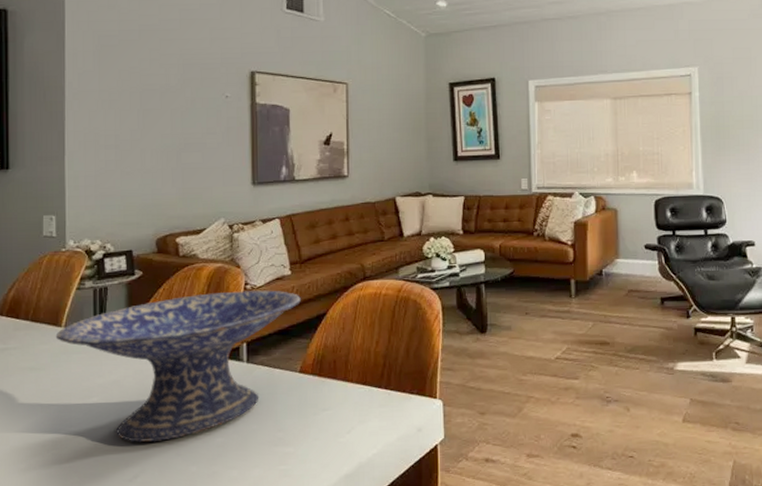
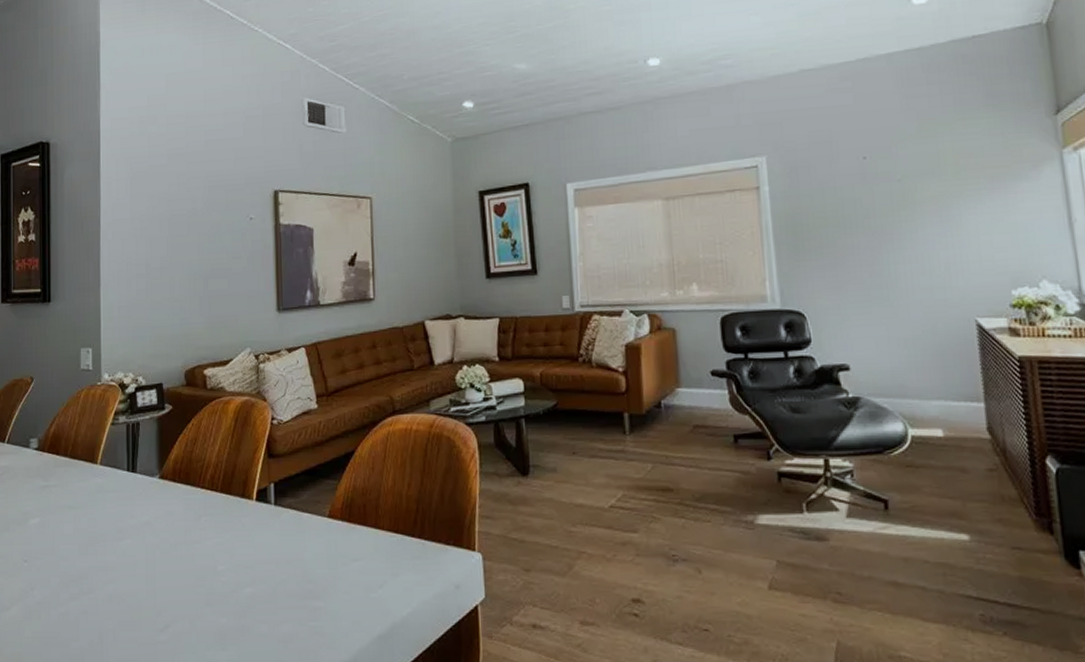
decorative bowl: present [55,290,302,442] -> none [92,425,329,589]

